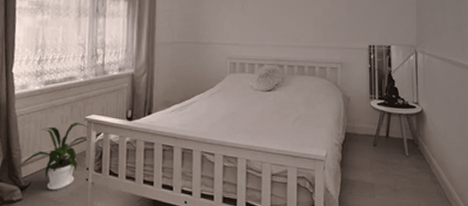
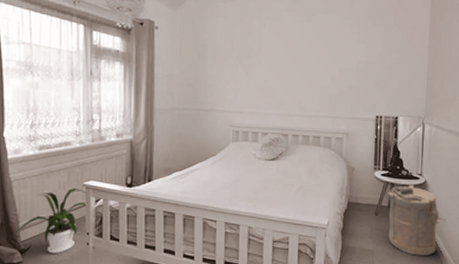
laundry hamper: none [385,114,447,189] -> present [387,185,447,256]

